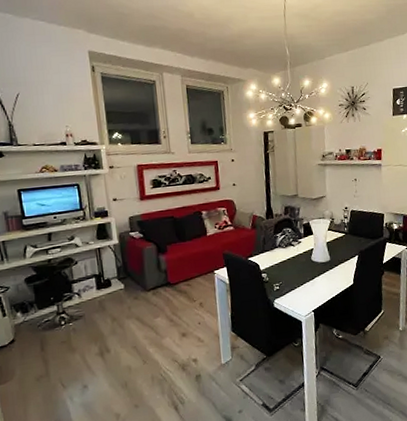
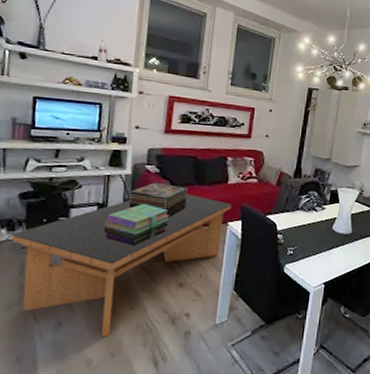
coffee table: none [27,251,214,392] -> present [11,193,231,337]
stack of books: none [104,267,161,298] -> present [104,204,170,235]
decorative box: none [121,246,173,270] -> present [130,183,188,209]

